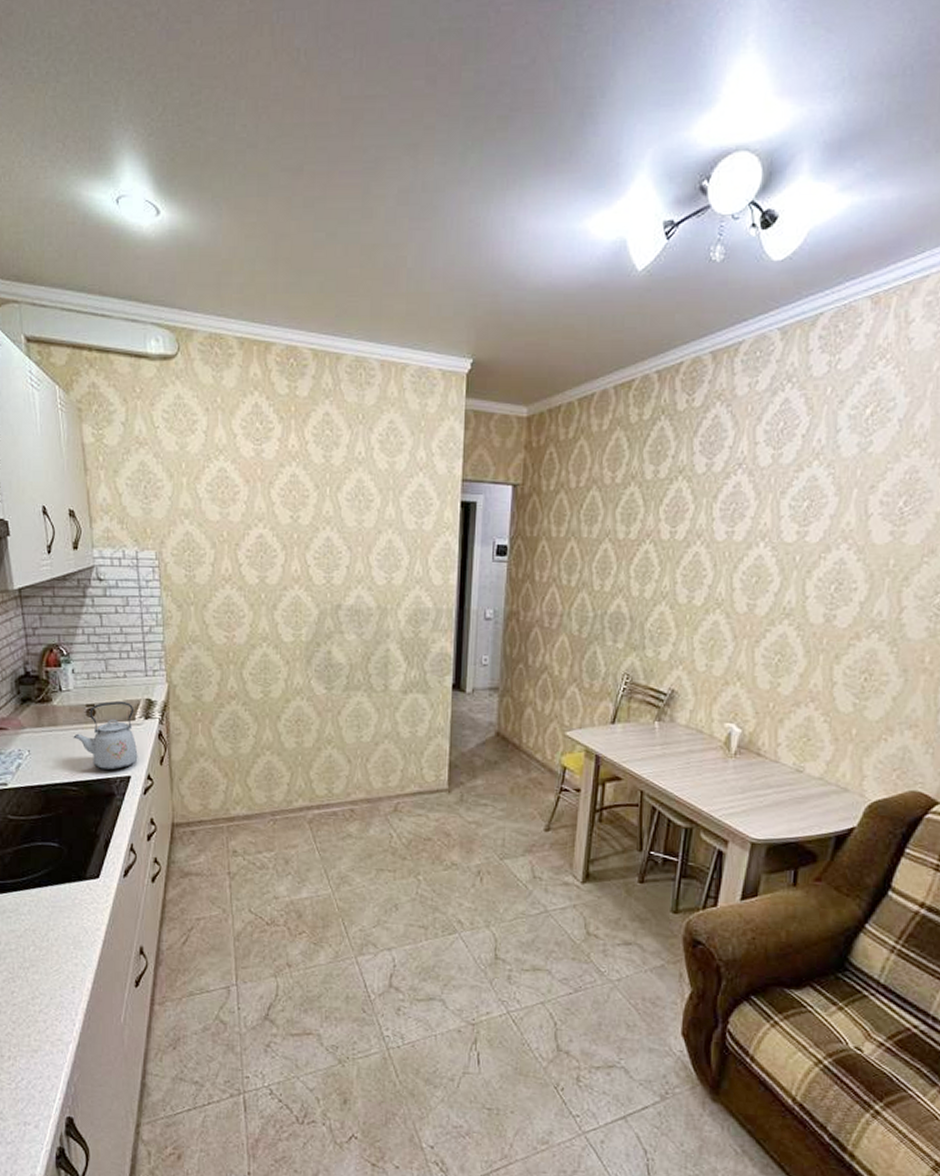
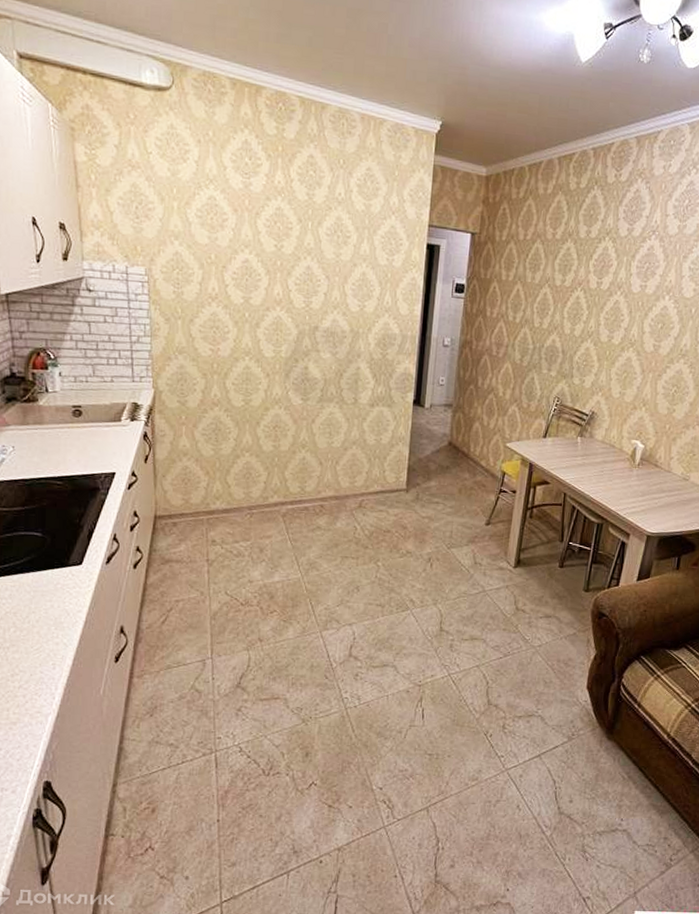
kettle: present [73,701,138,771] -> none [59,403,123,467]

